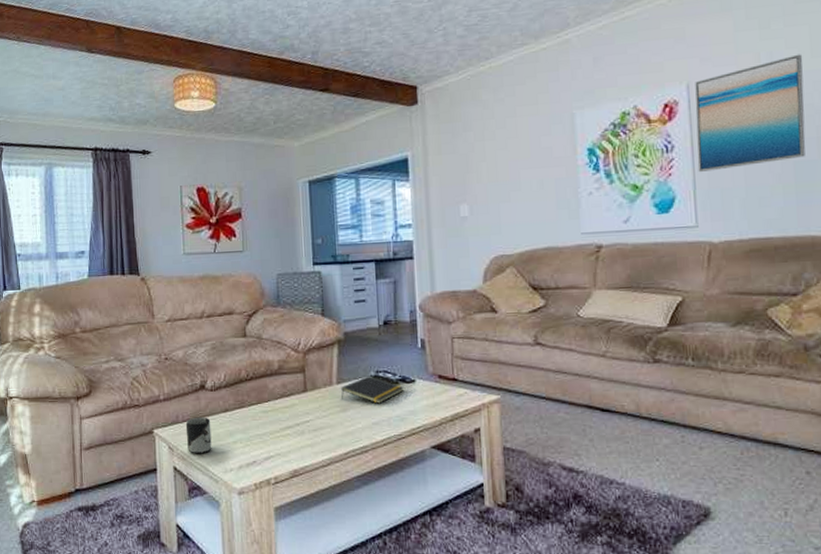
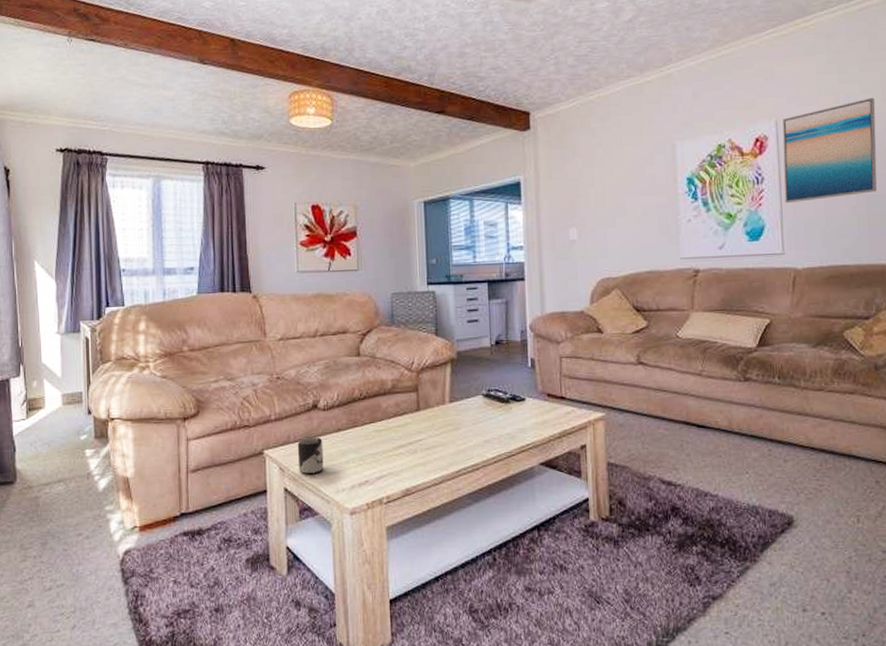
notepad: present [341,375,405,404] -> none [454,394,515,422]

